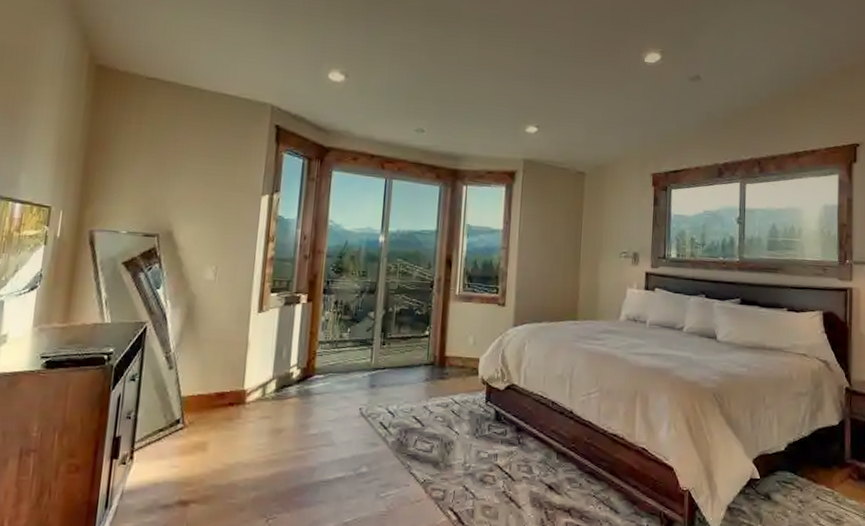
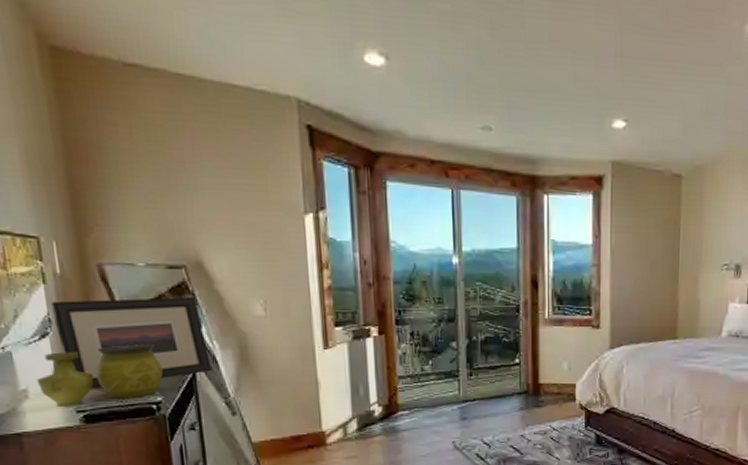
decorative vase: none [16,299,120,353] -> present [36,343,163,408]
picture frame: none [43,259,161,338] -> present [50,296,212,389]

